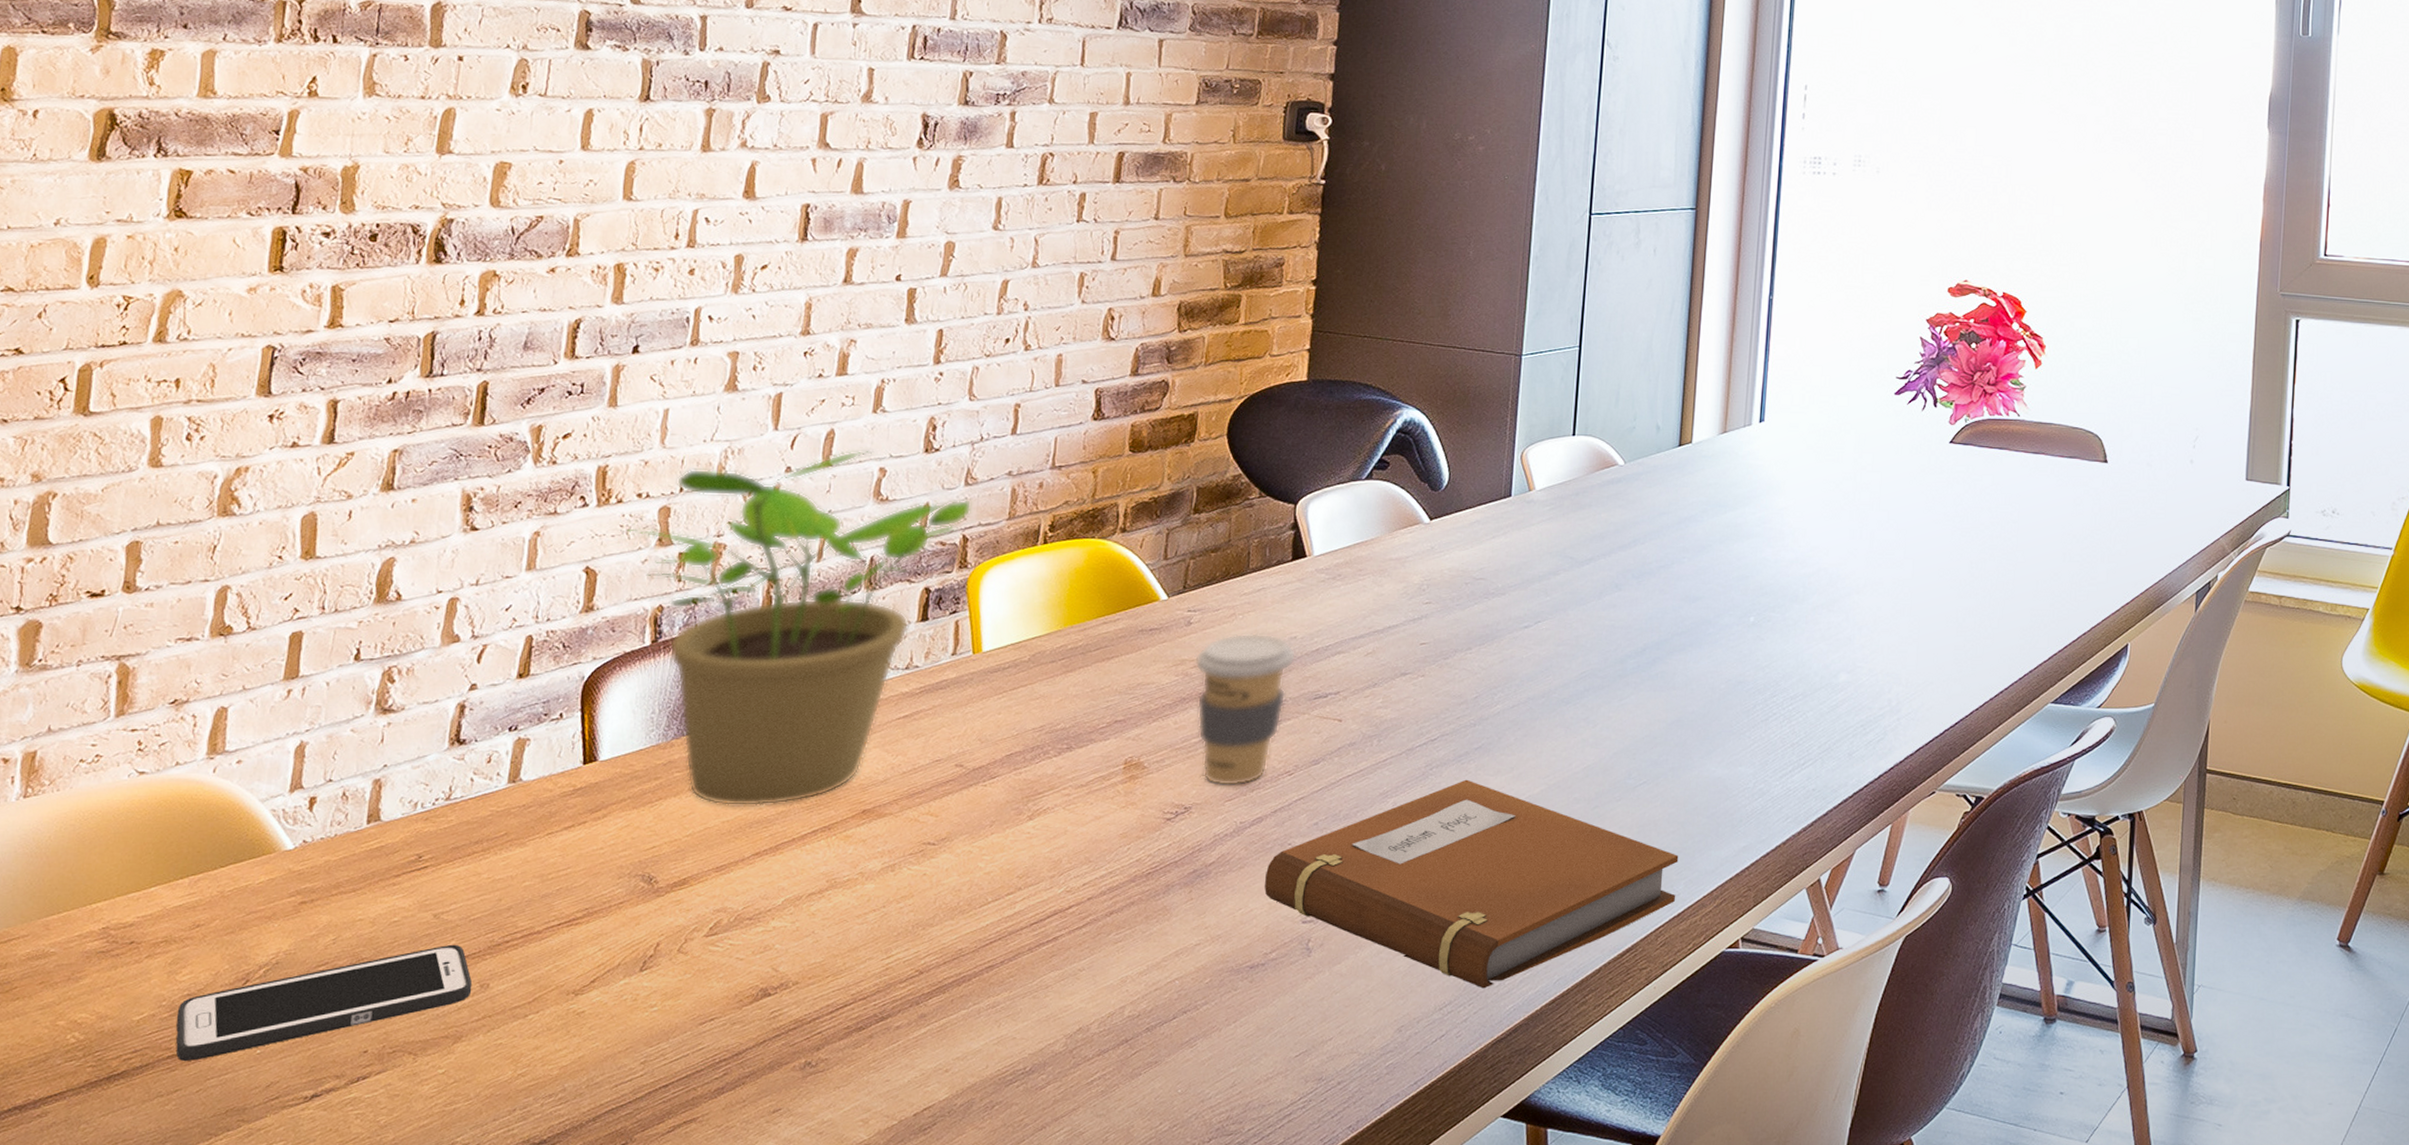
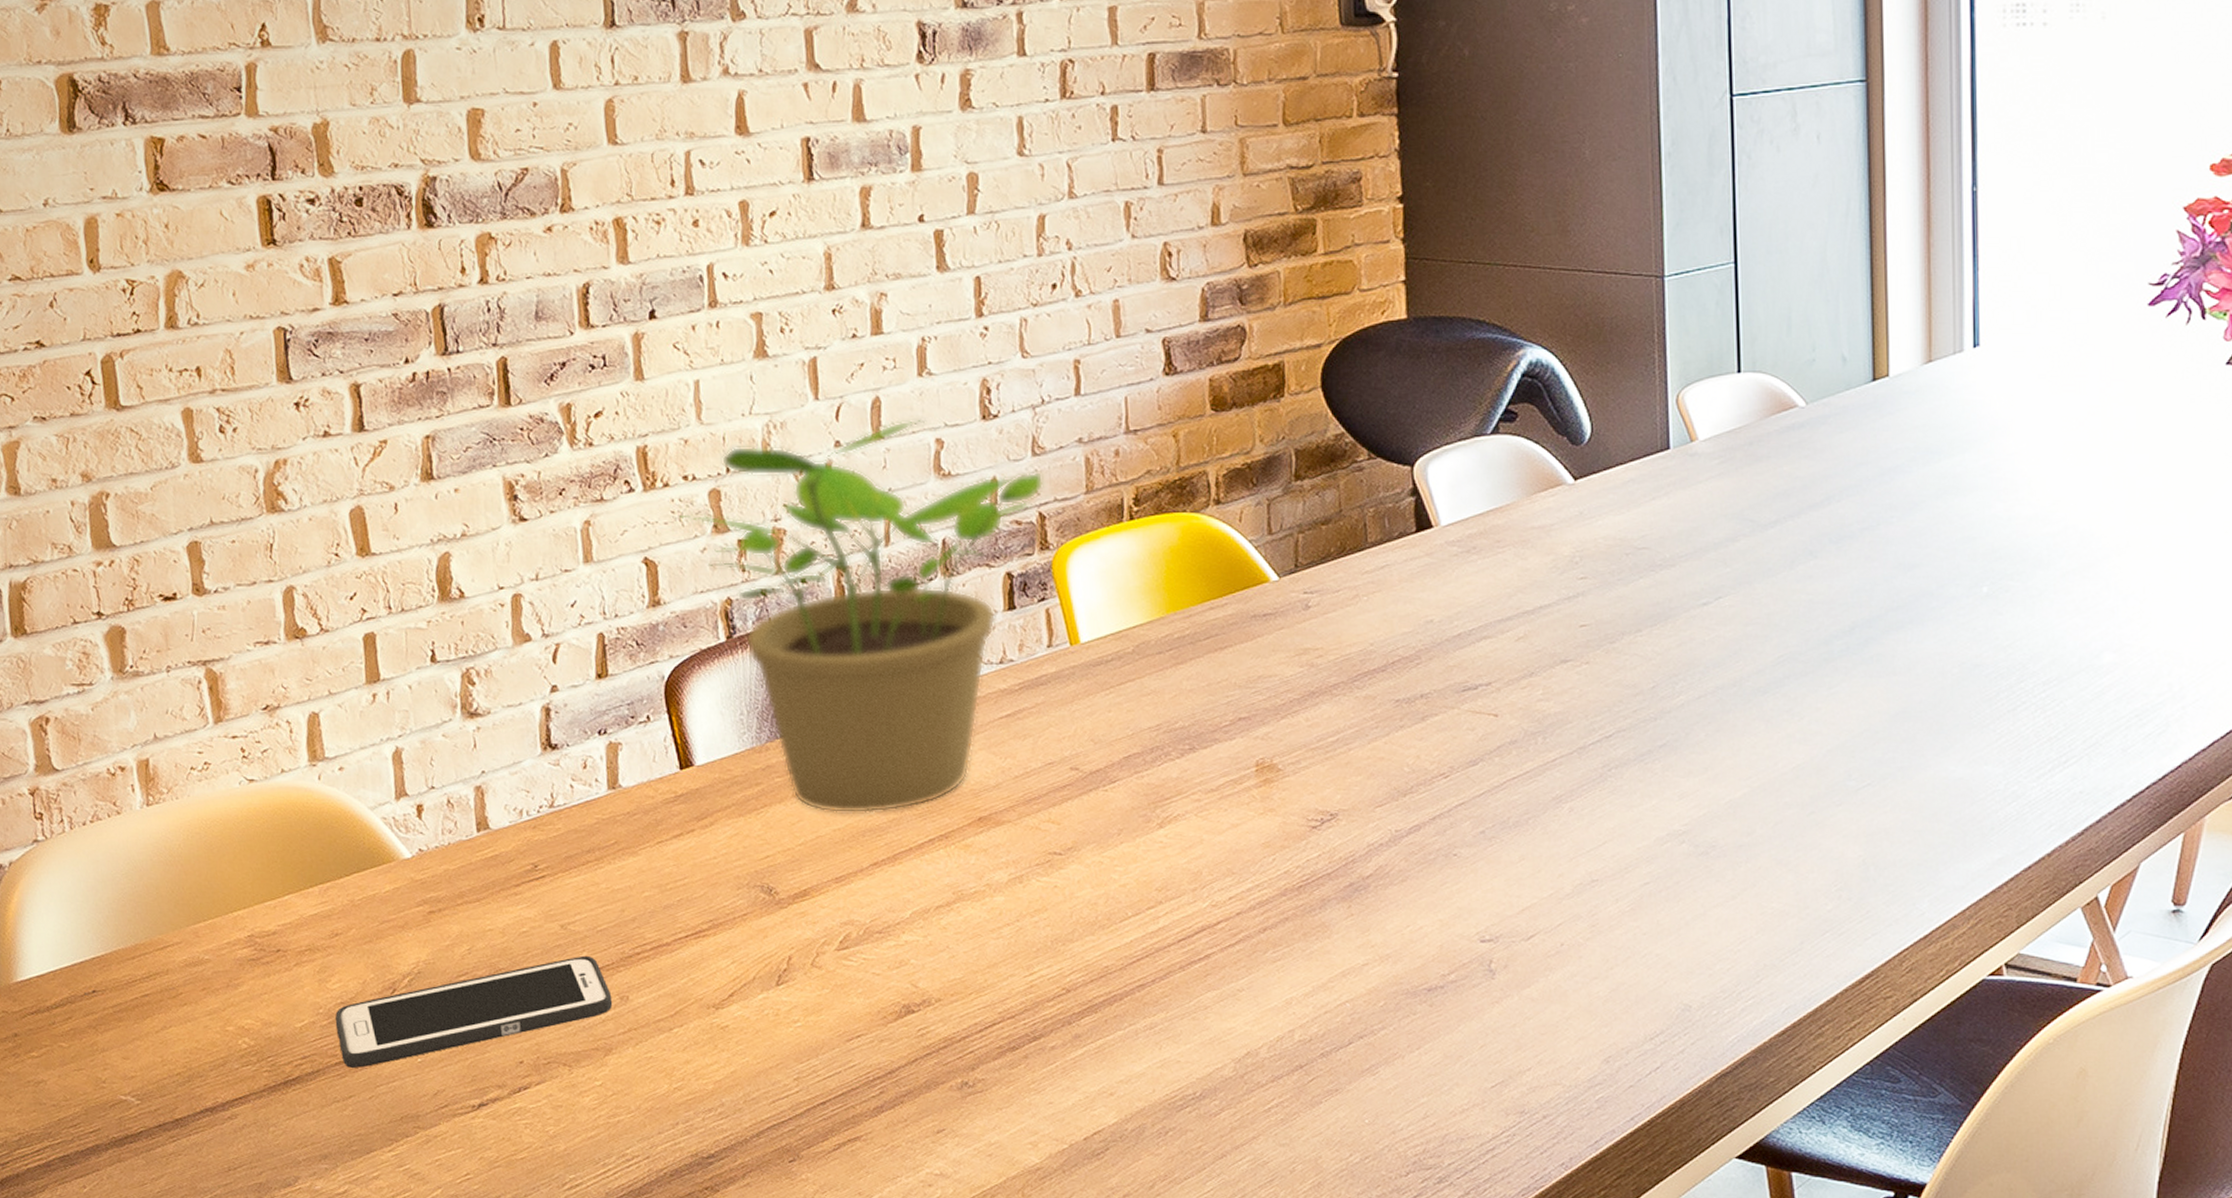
coffee cup: present [1195,632,1297,786] -> none [1319,616,1436,791]
notebook: present [1264,779,1679,989] -> none [1432,781,1920,1017]

